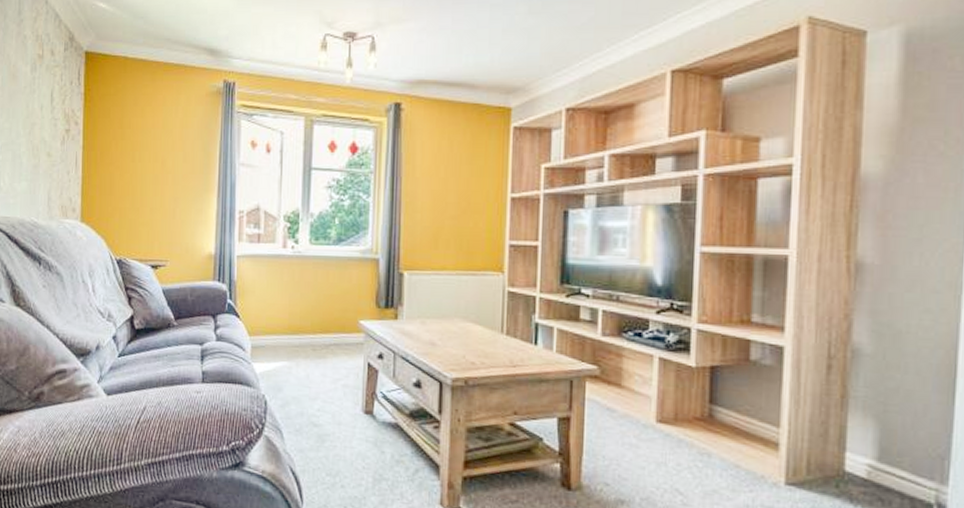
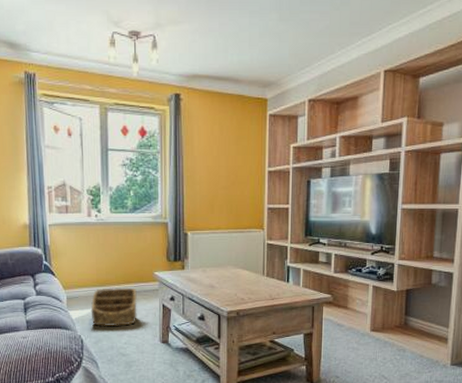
basket: none [278,336,336,388] -> present [90,287,137,326]

